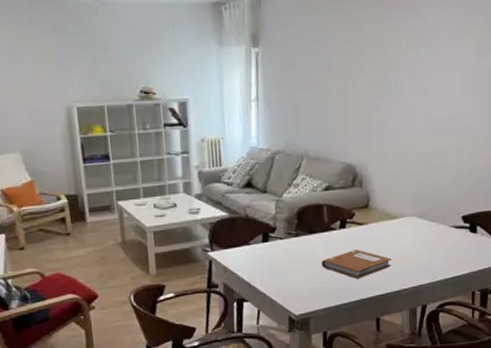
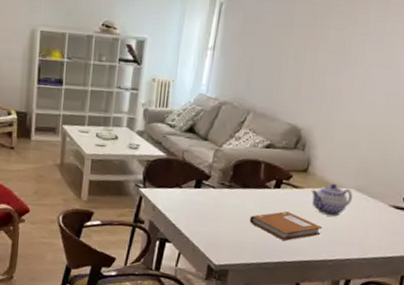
teapot: none [375,214,415,247] -> present [310,183,353,217]

